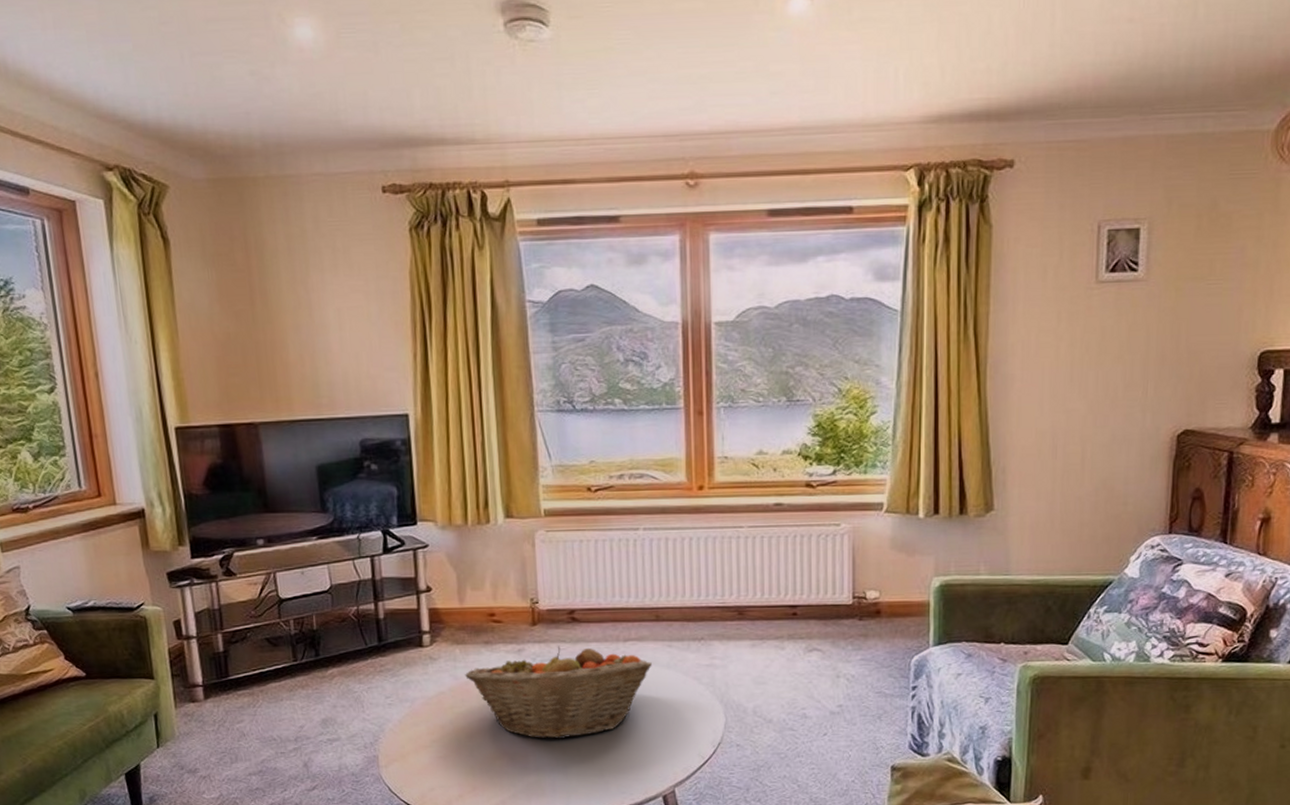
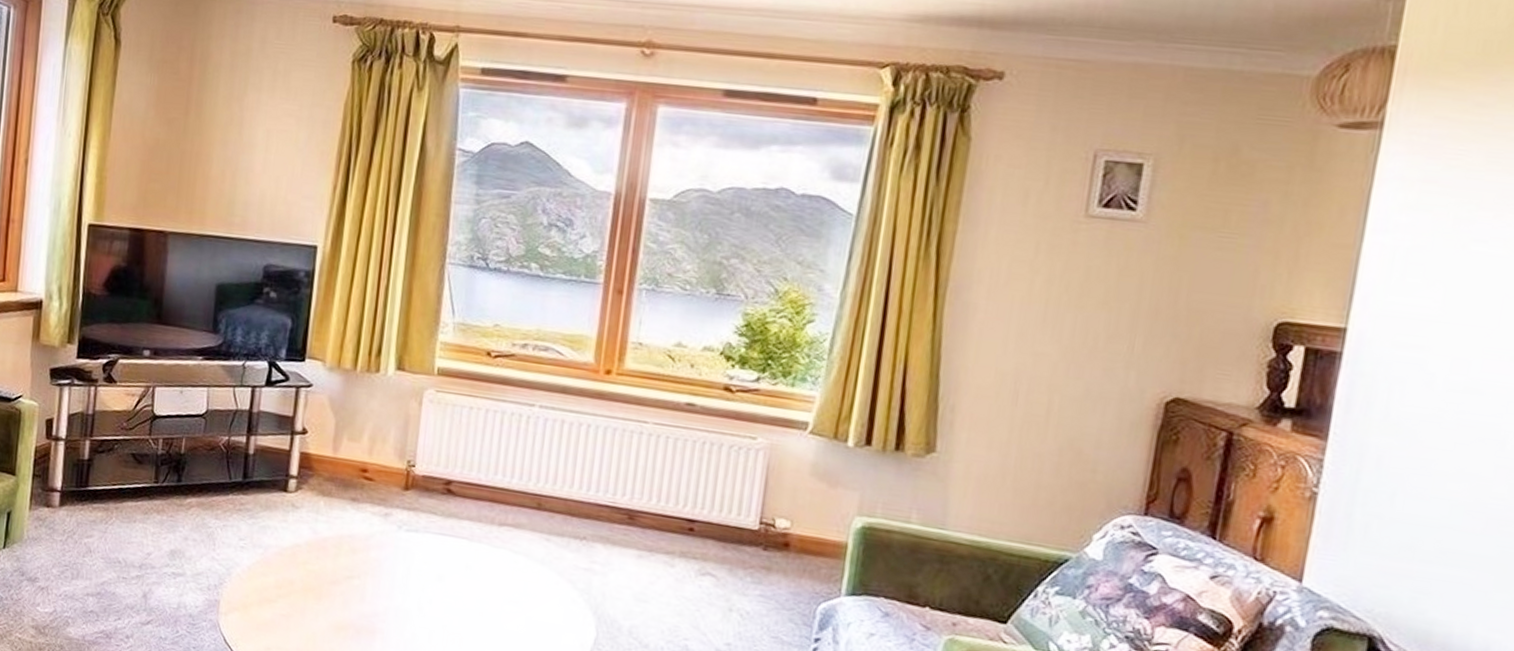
fruit basket: present [465,646,652,739] -> none [325,517,525,623]

